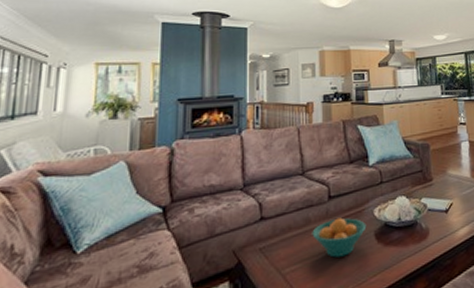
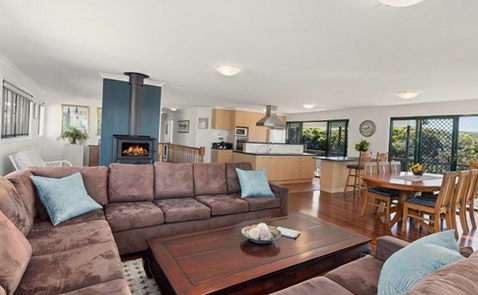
fruit bowl: present [312,217,367,258] -> none [197,230,235,256]

